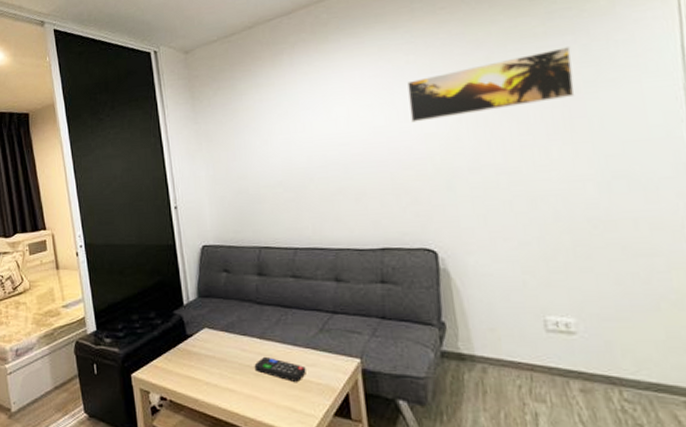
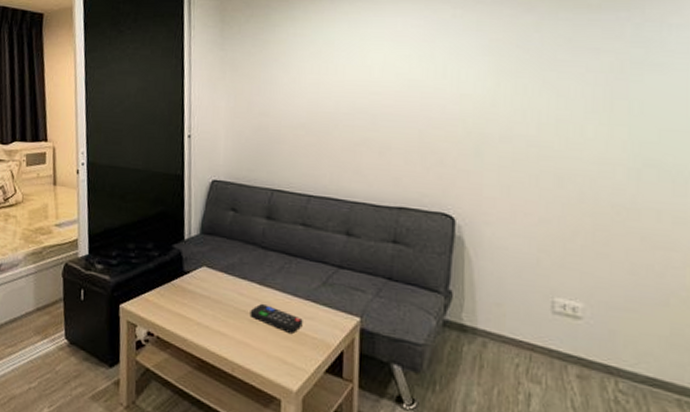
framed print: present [407,47,575,123] -> none [449,23,623,81]

